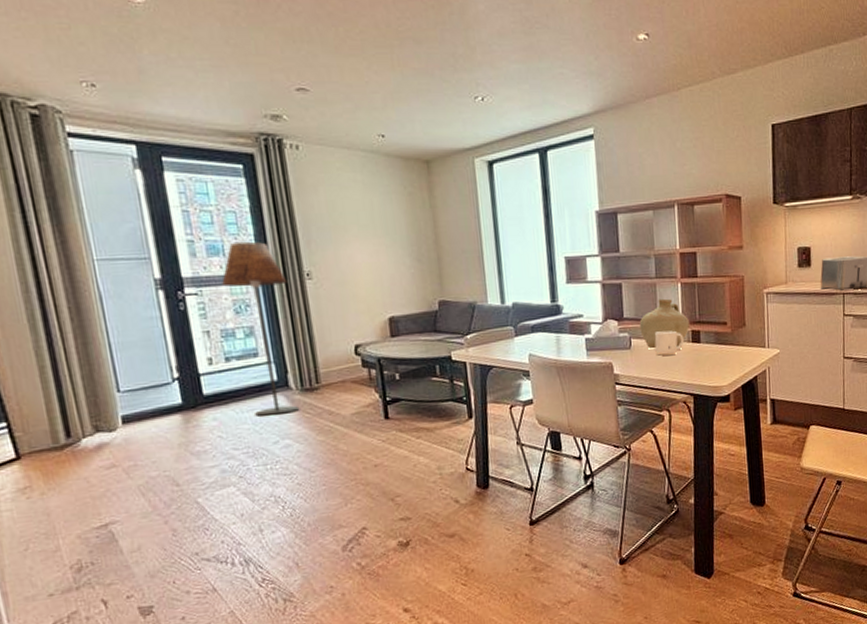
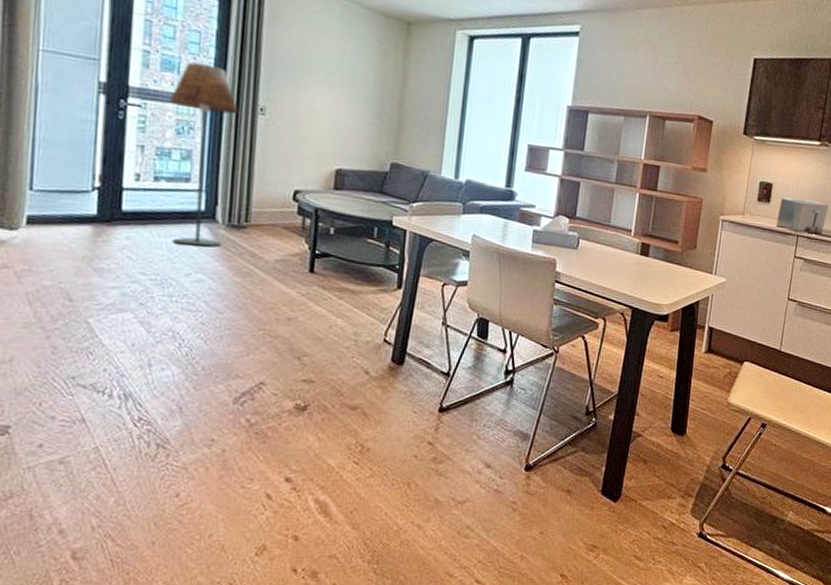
ceramic jug: present [639,298,689,349] -> none [590,205,641,257]
mug: present [654,330,684,356] -> none [601,237,633,264]

